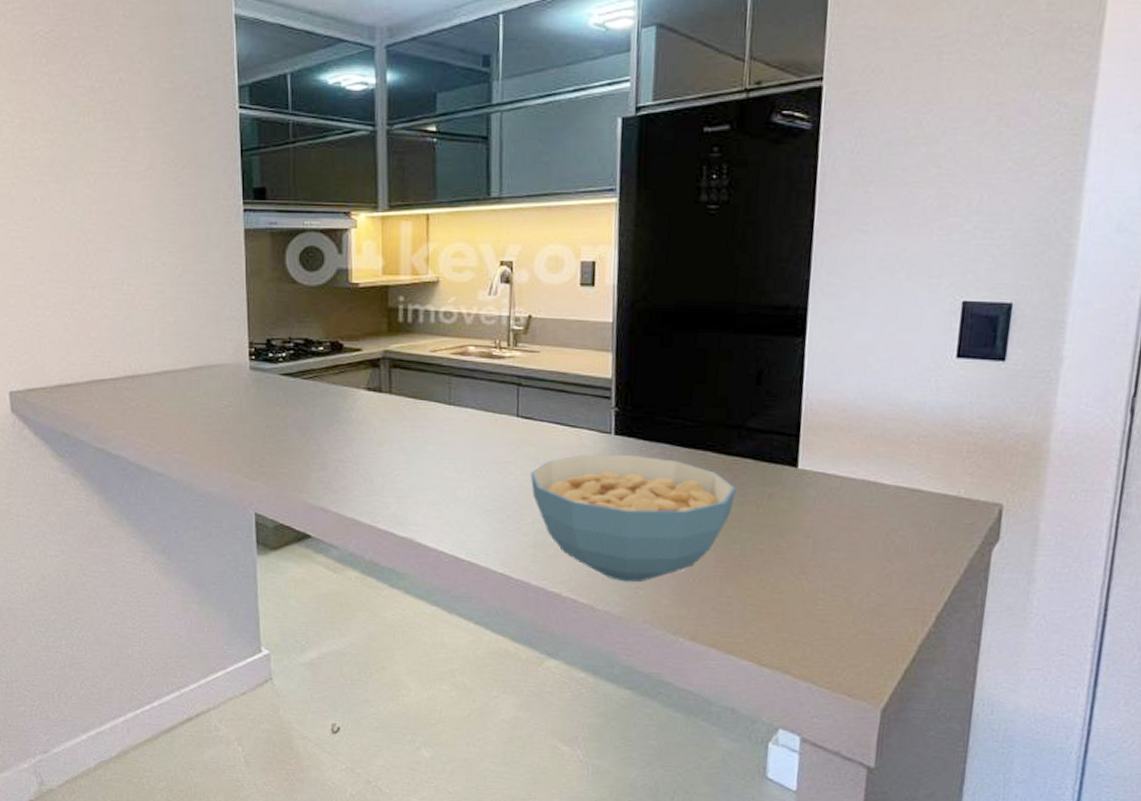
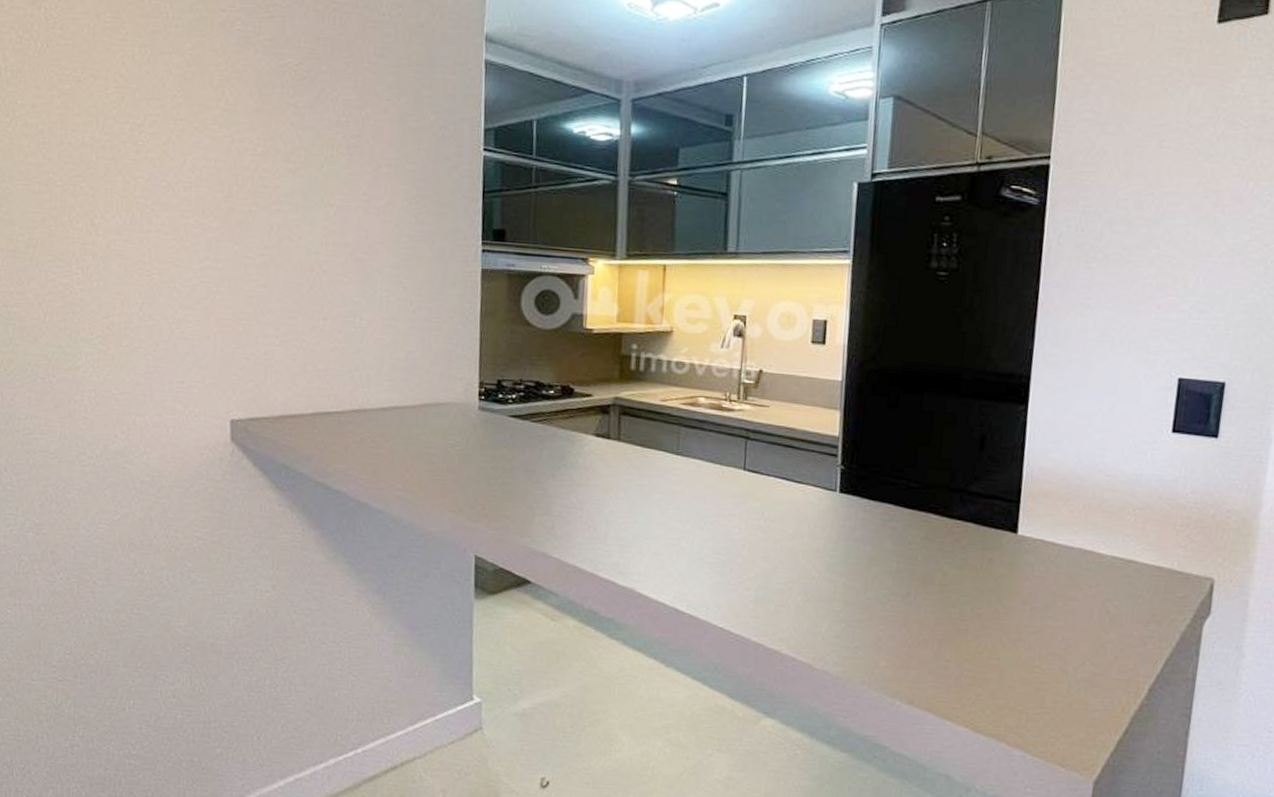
cereal bowl: present [530,454,736,583] -> none [754,510,957,643]

